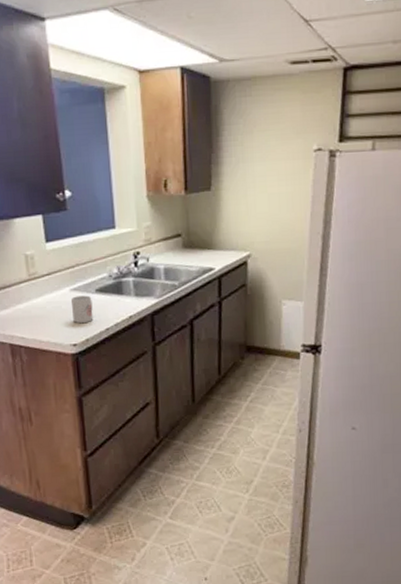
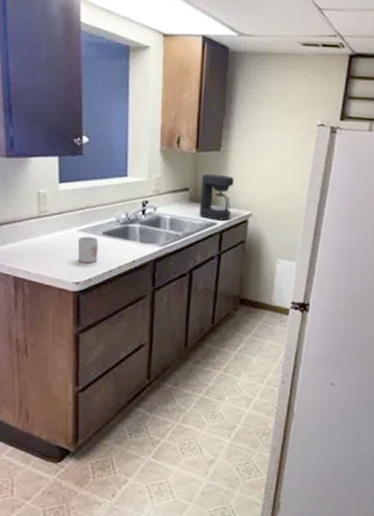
coffee maker: none [193,215,229,265] -> present [199,173,234,221]

